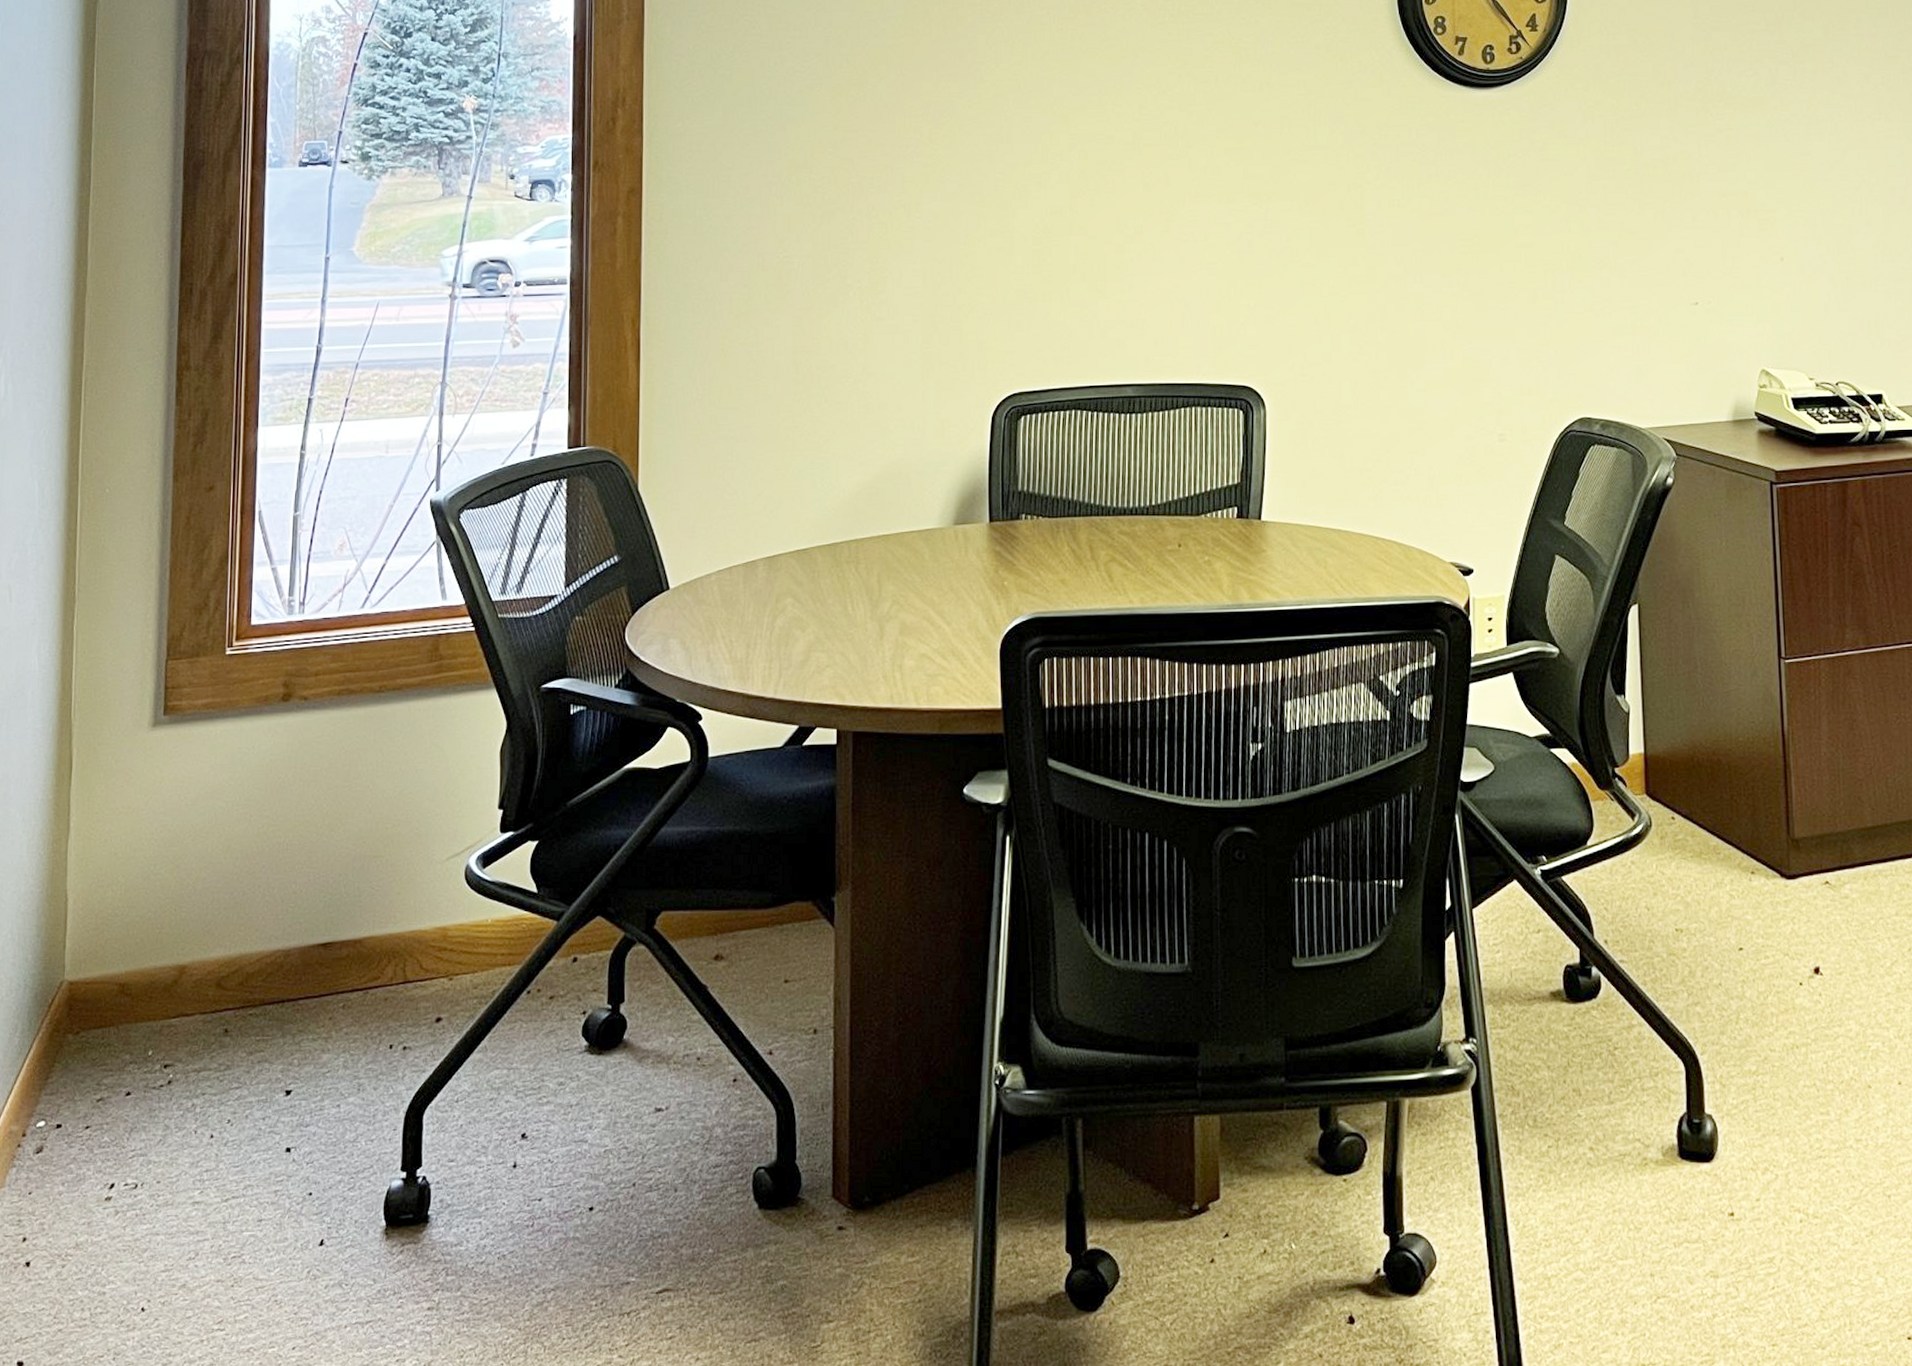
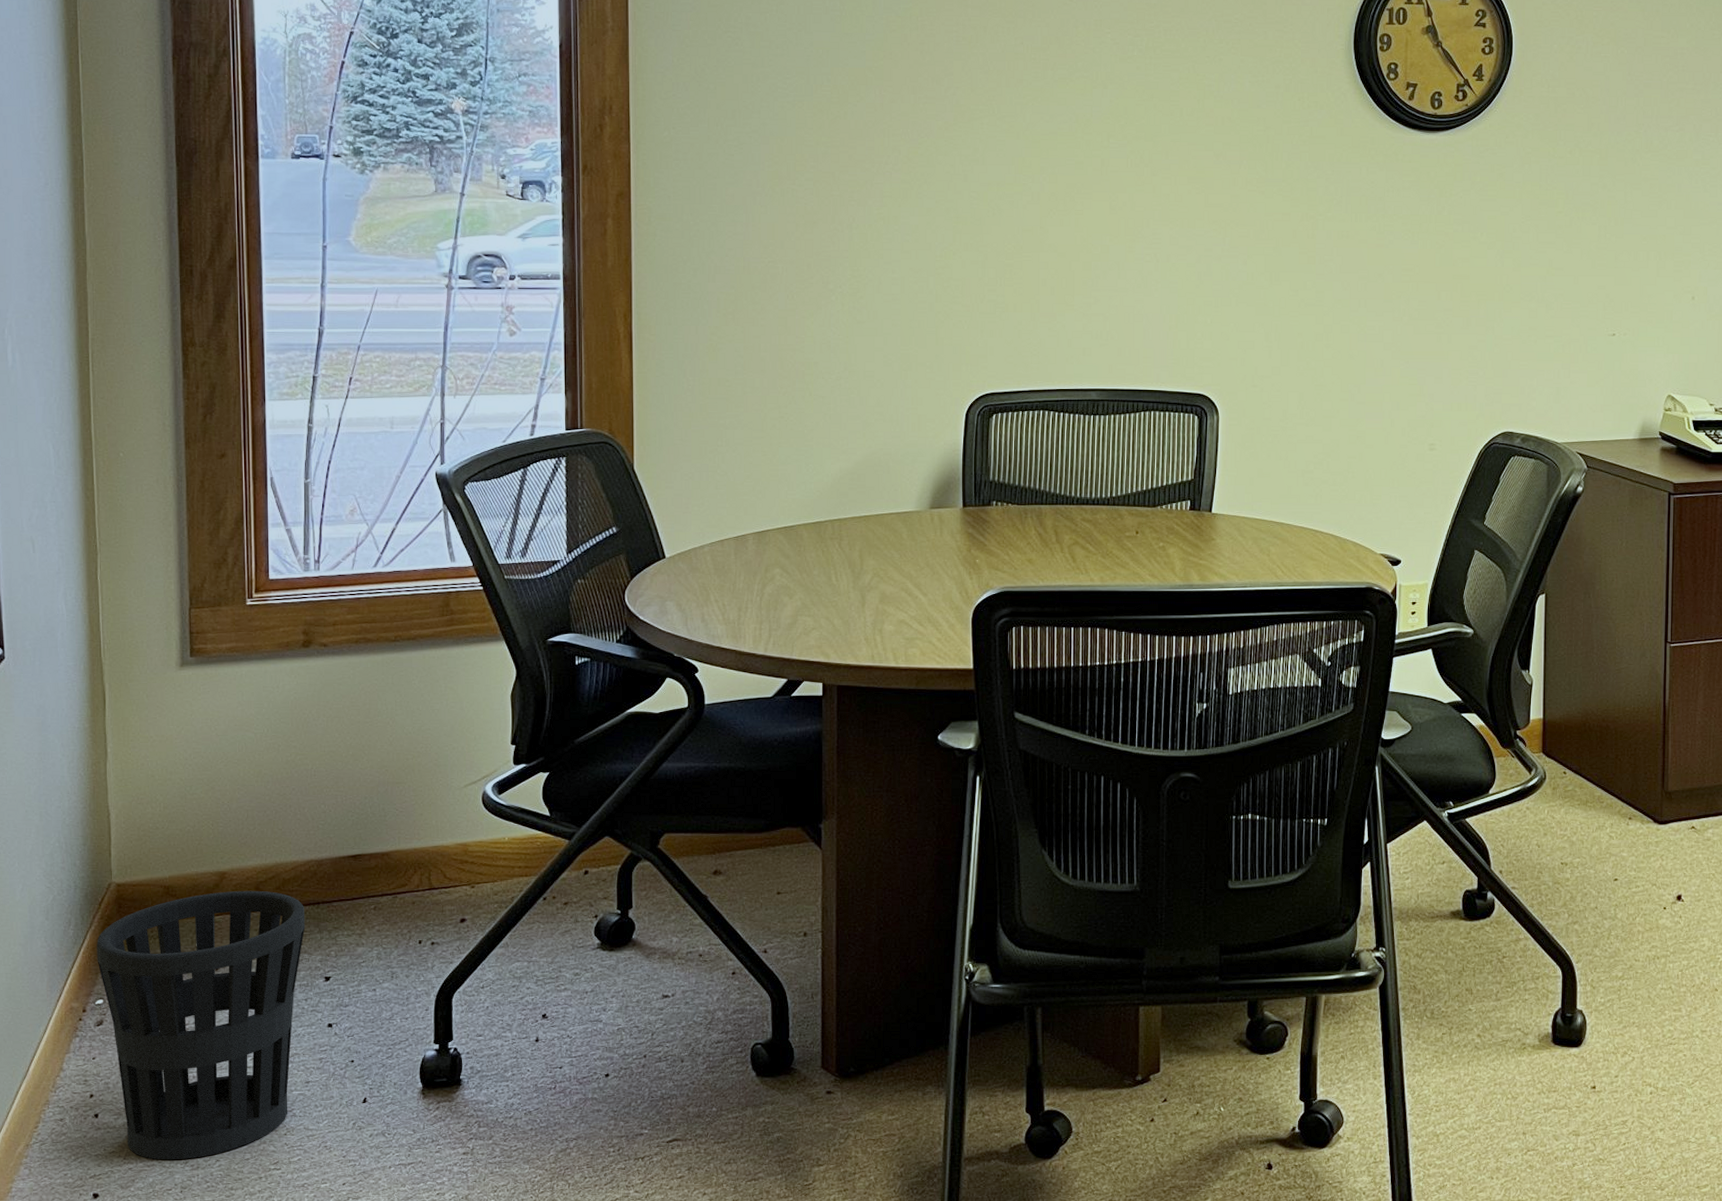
wastebasket: none [42,987,269,1319] -> present [97,890,306,1160]

